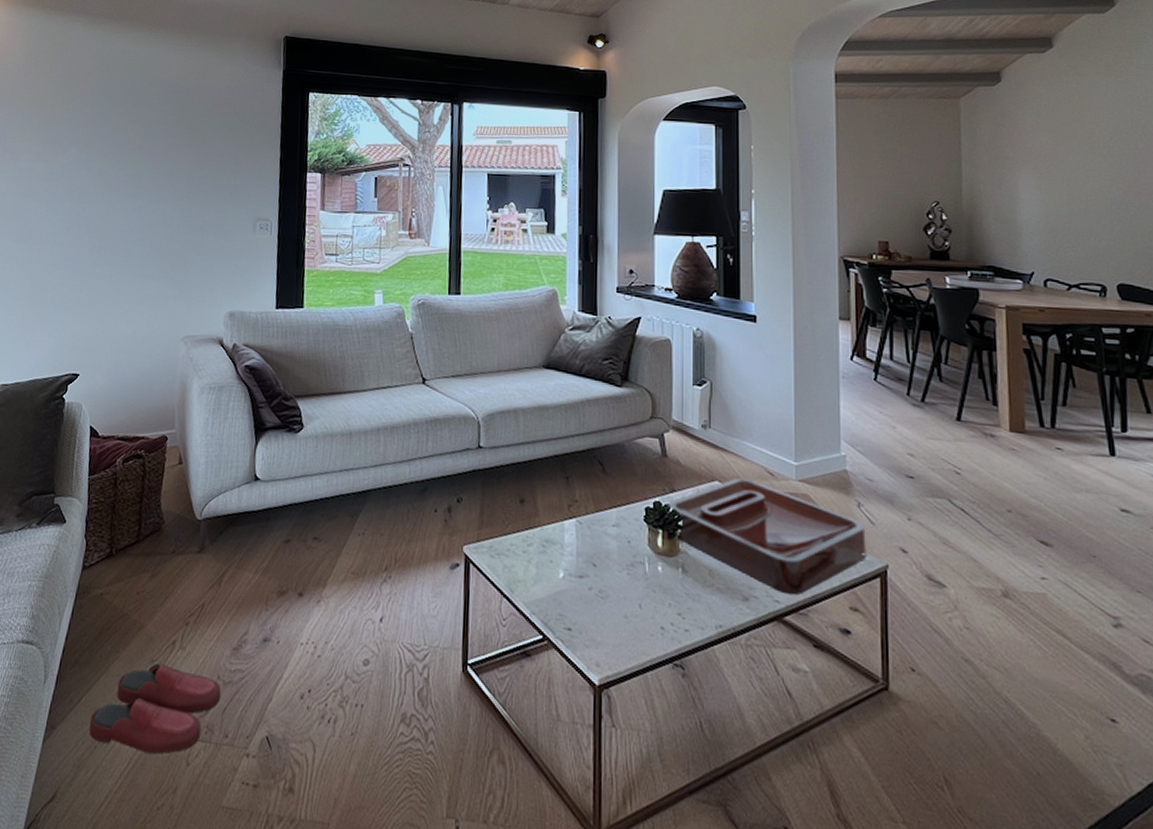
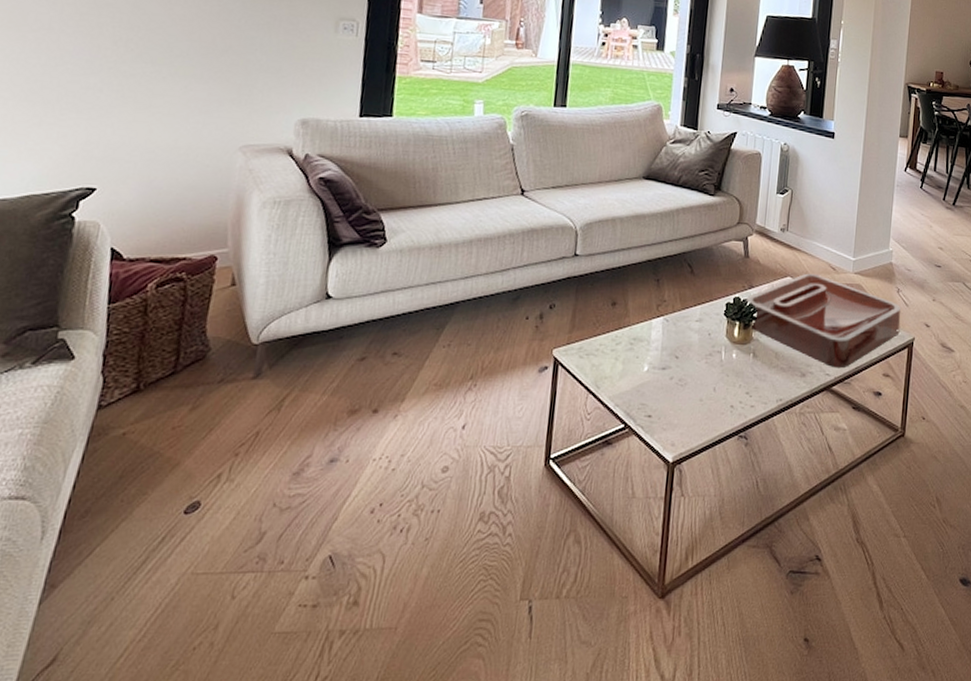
slippers: present [89,663,221,754] -> none [104,499,277,594]

